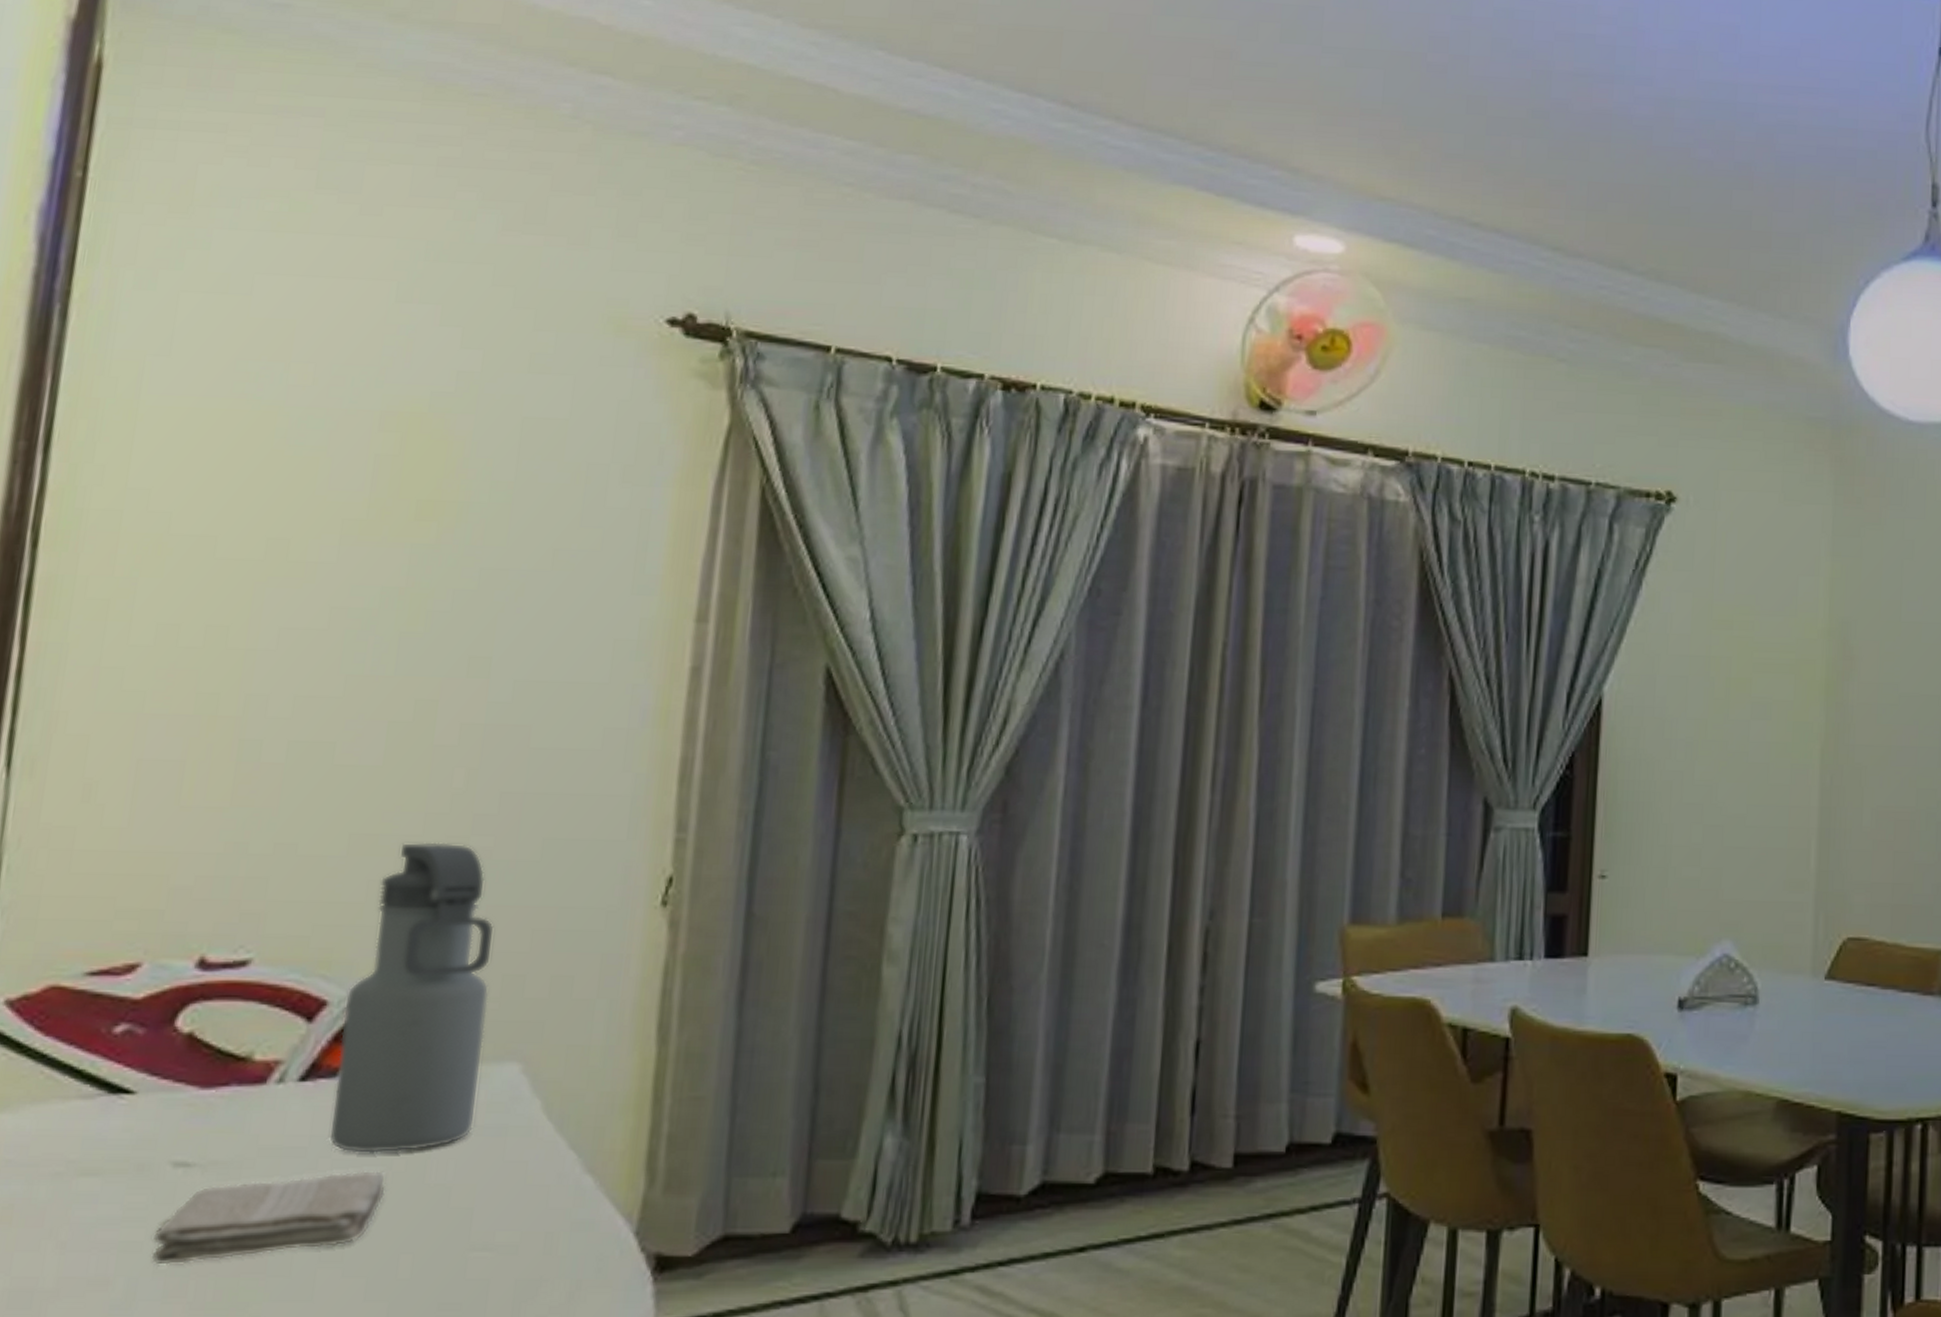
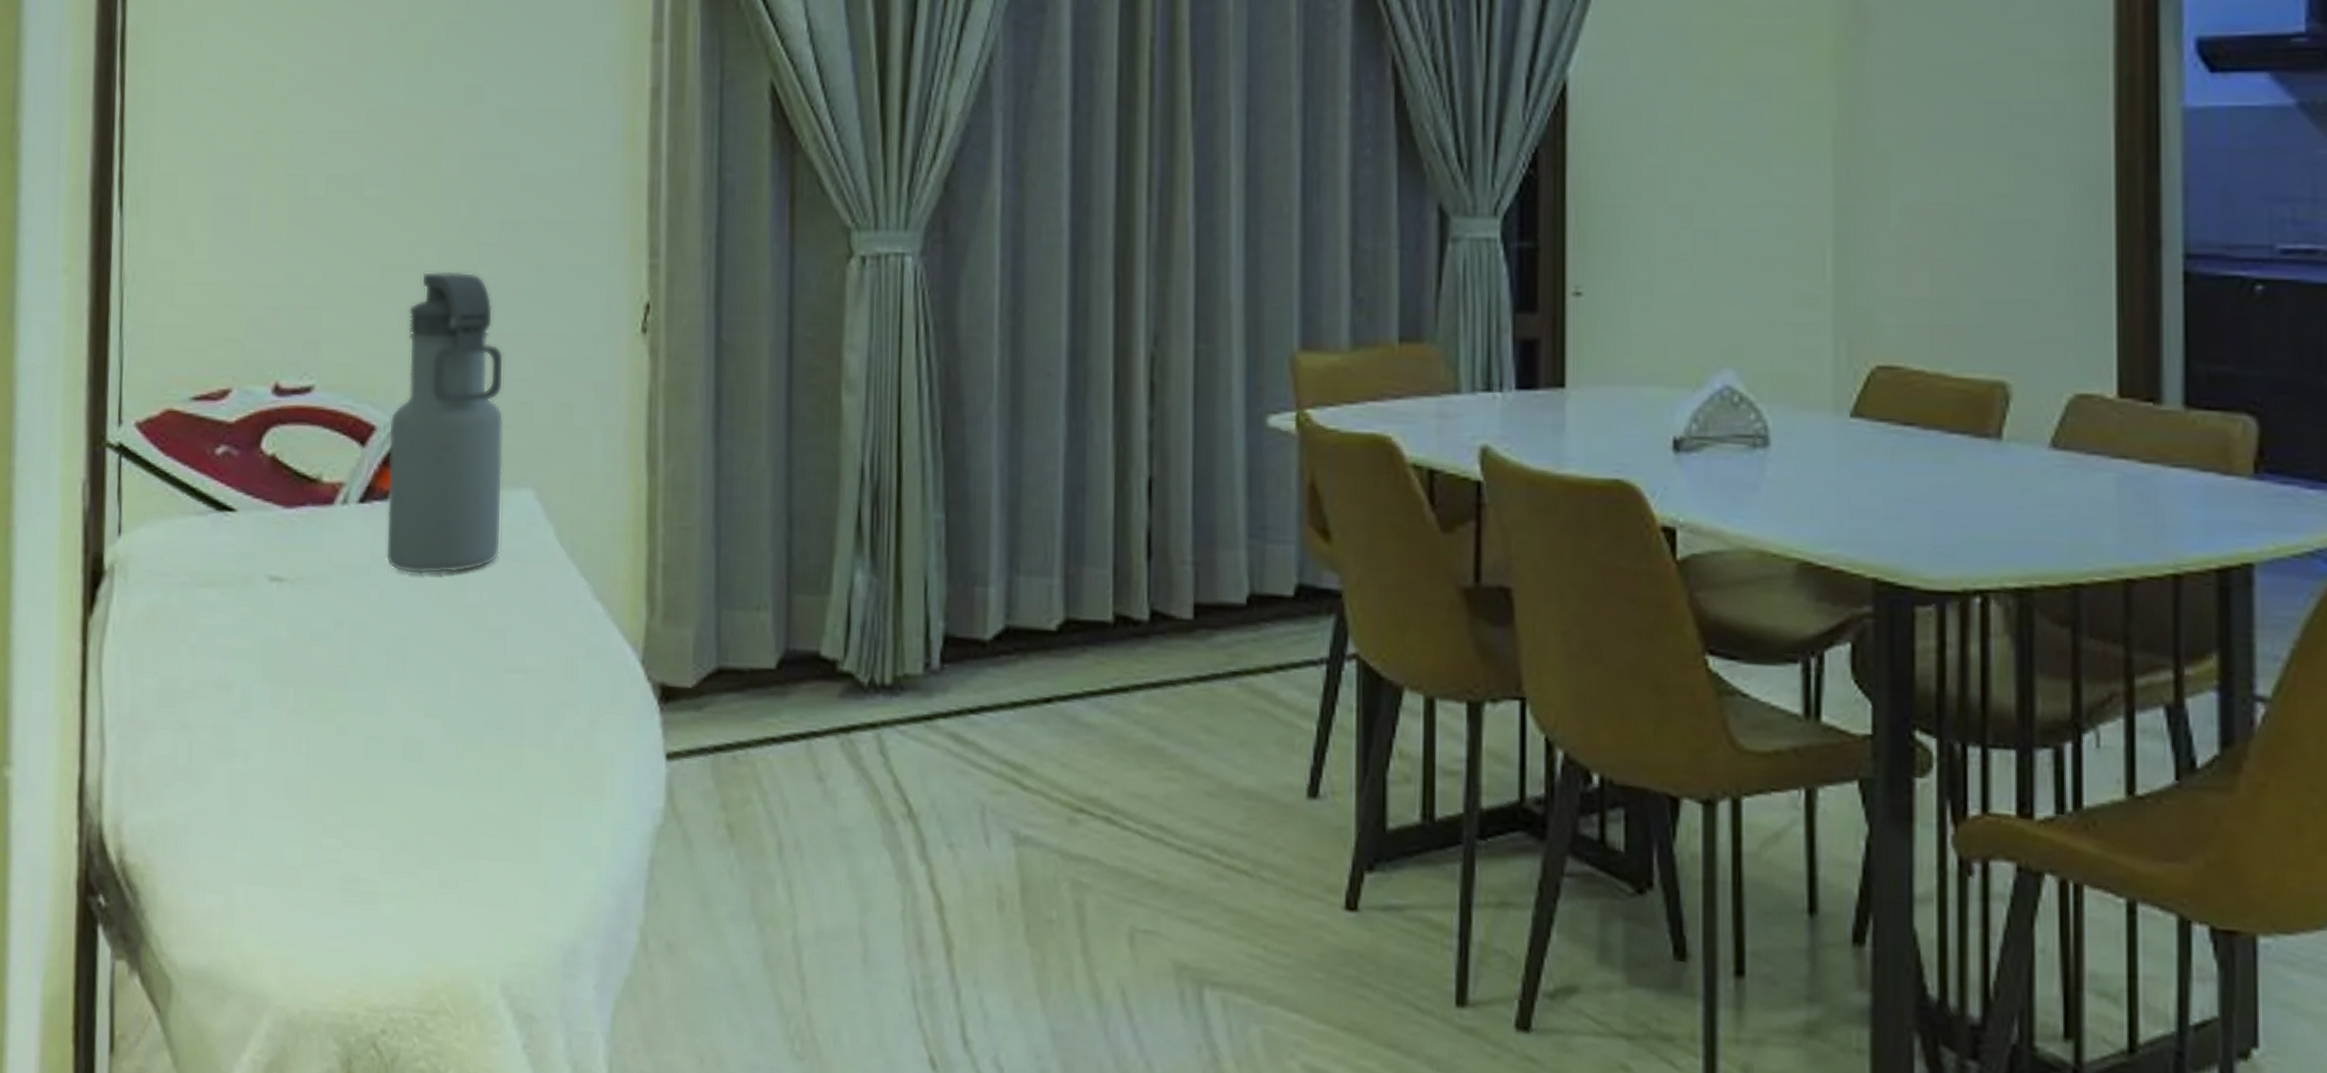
washcloth: present [151,1169,387,1265] -> none [259,589,434,673]

